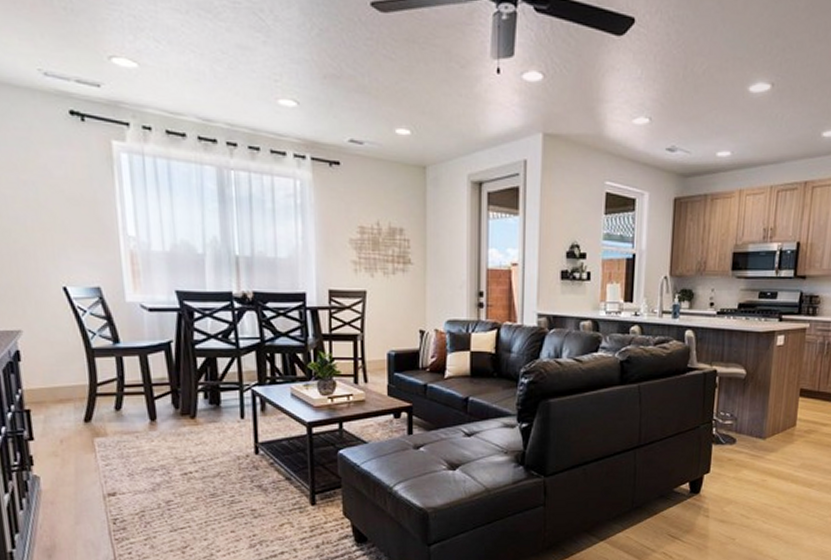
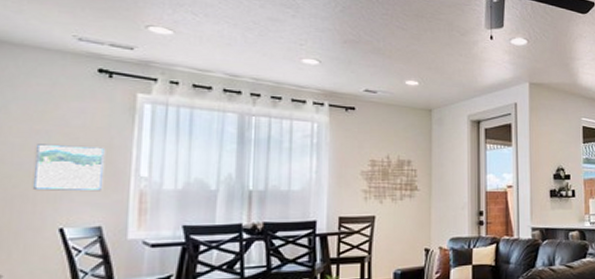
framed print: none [27,196,96,250] -> present [32,144,106,192]

